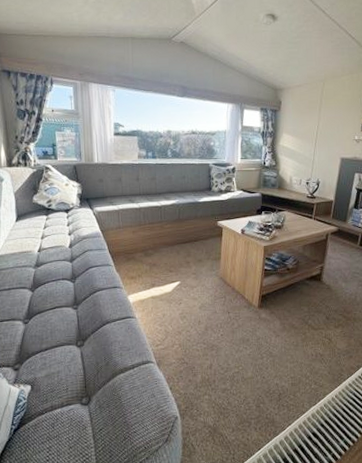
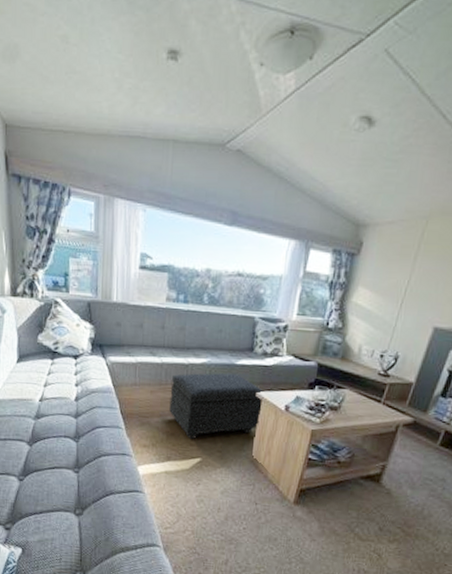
footstool: none [149,209,224,267] -> present [169,373,265,440]

